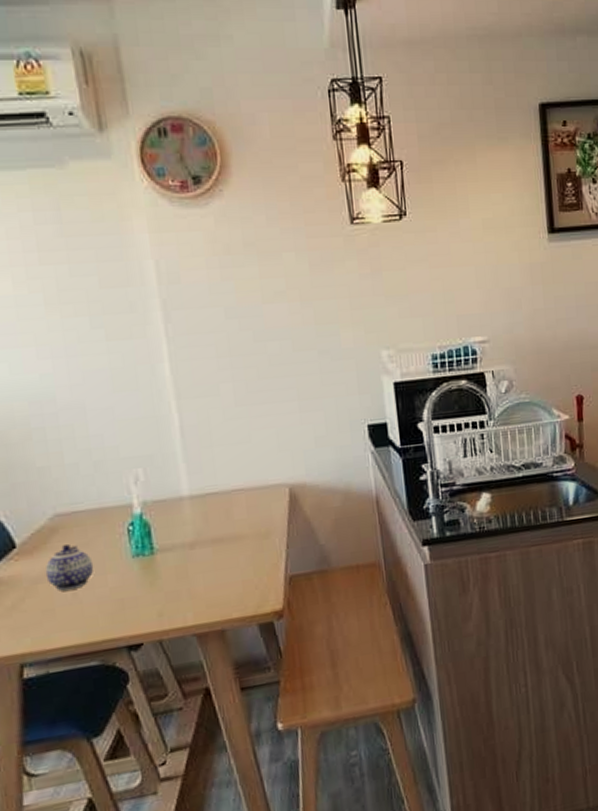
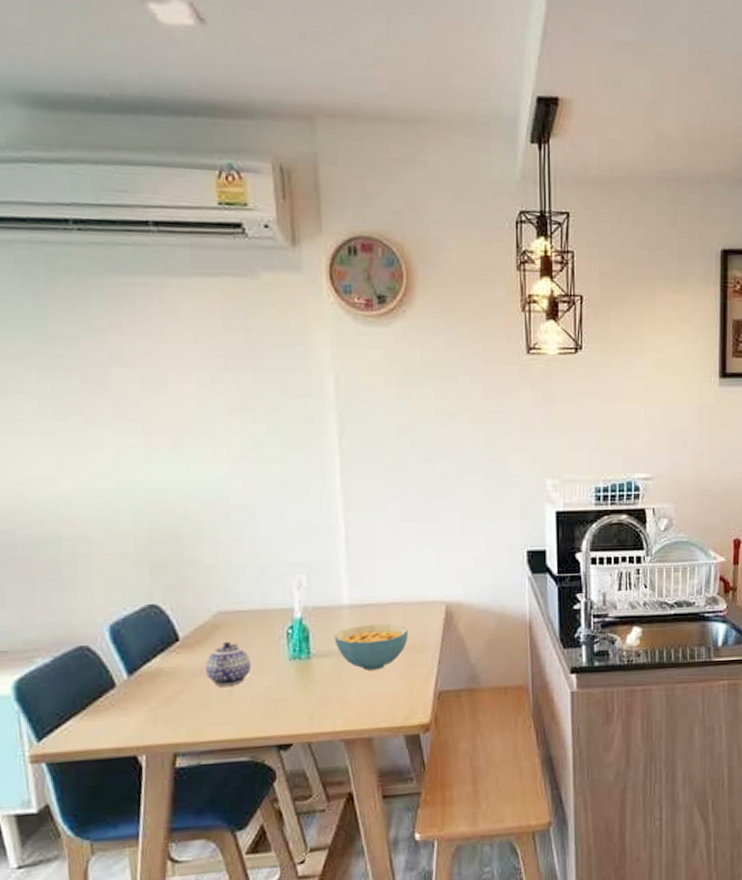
cereal bowl: none [176,511,254,561] -> present [334,623,409,670]

